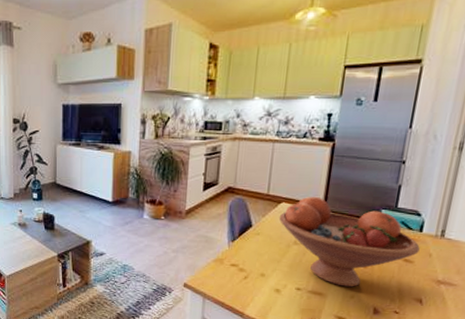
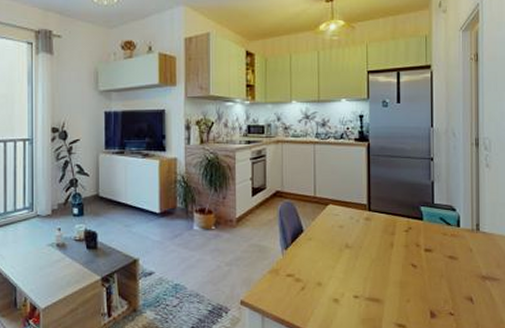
fruit bowl: present [278,196,420,287] -> none [328,196,461,290]

